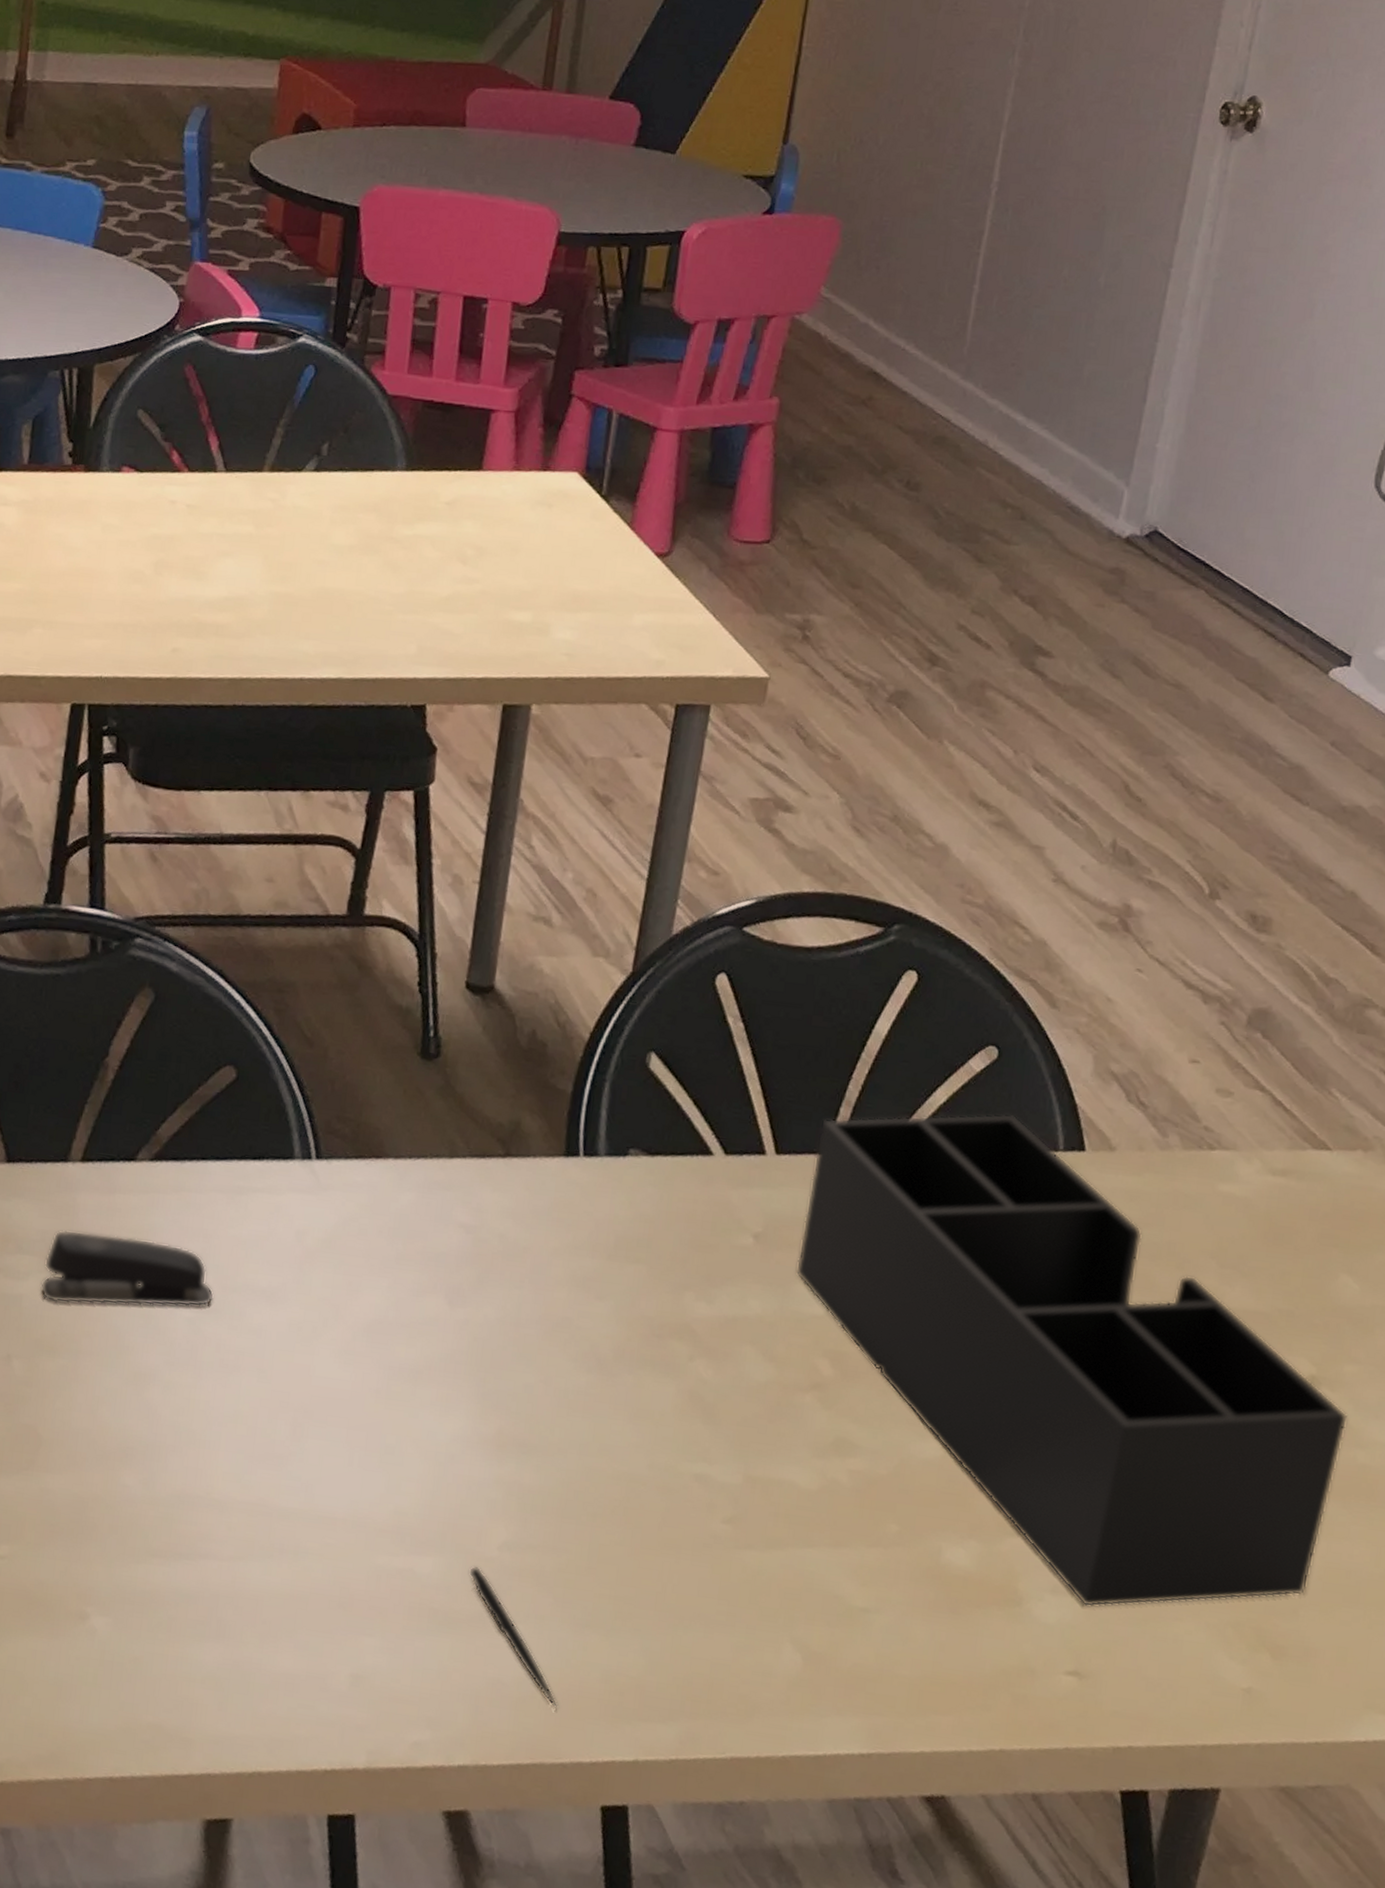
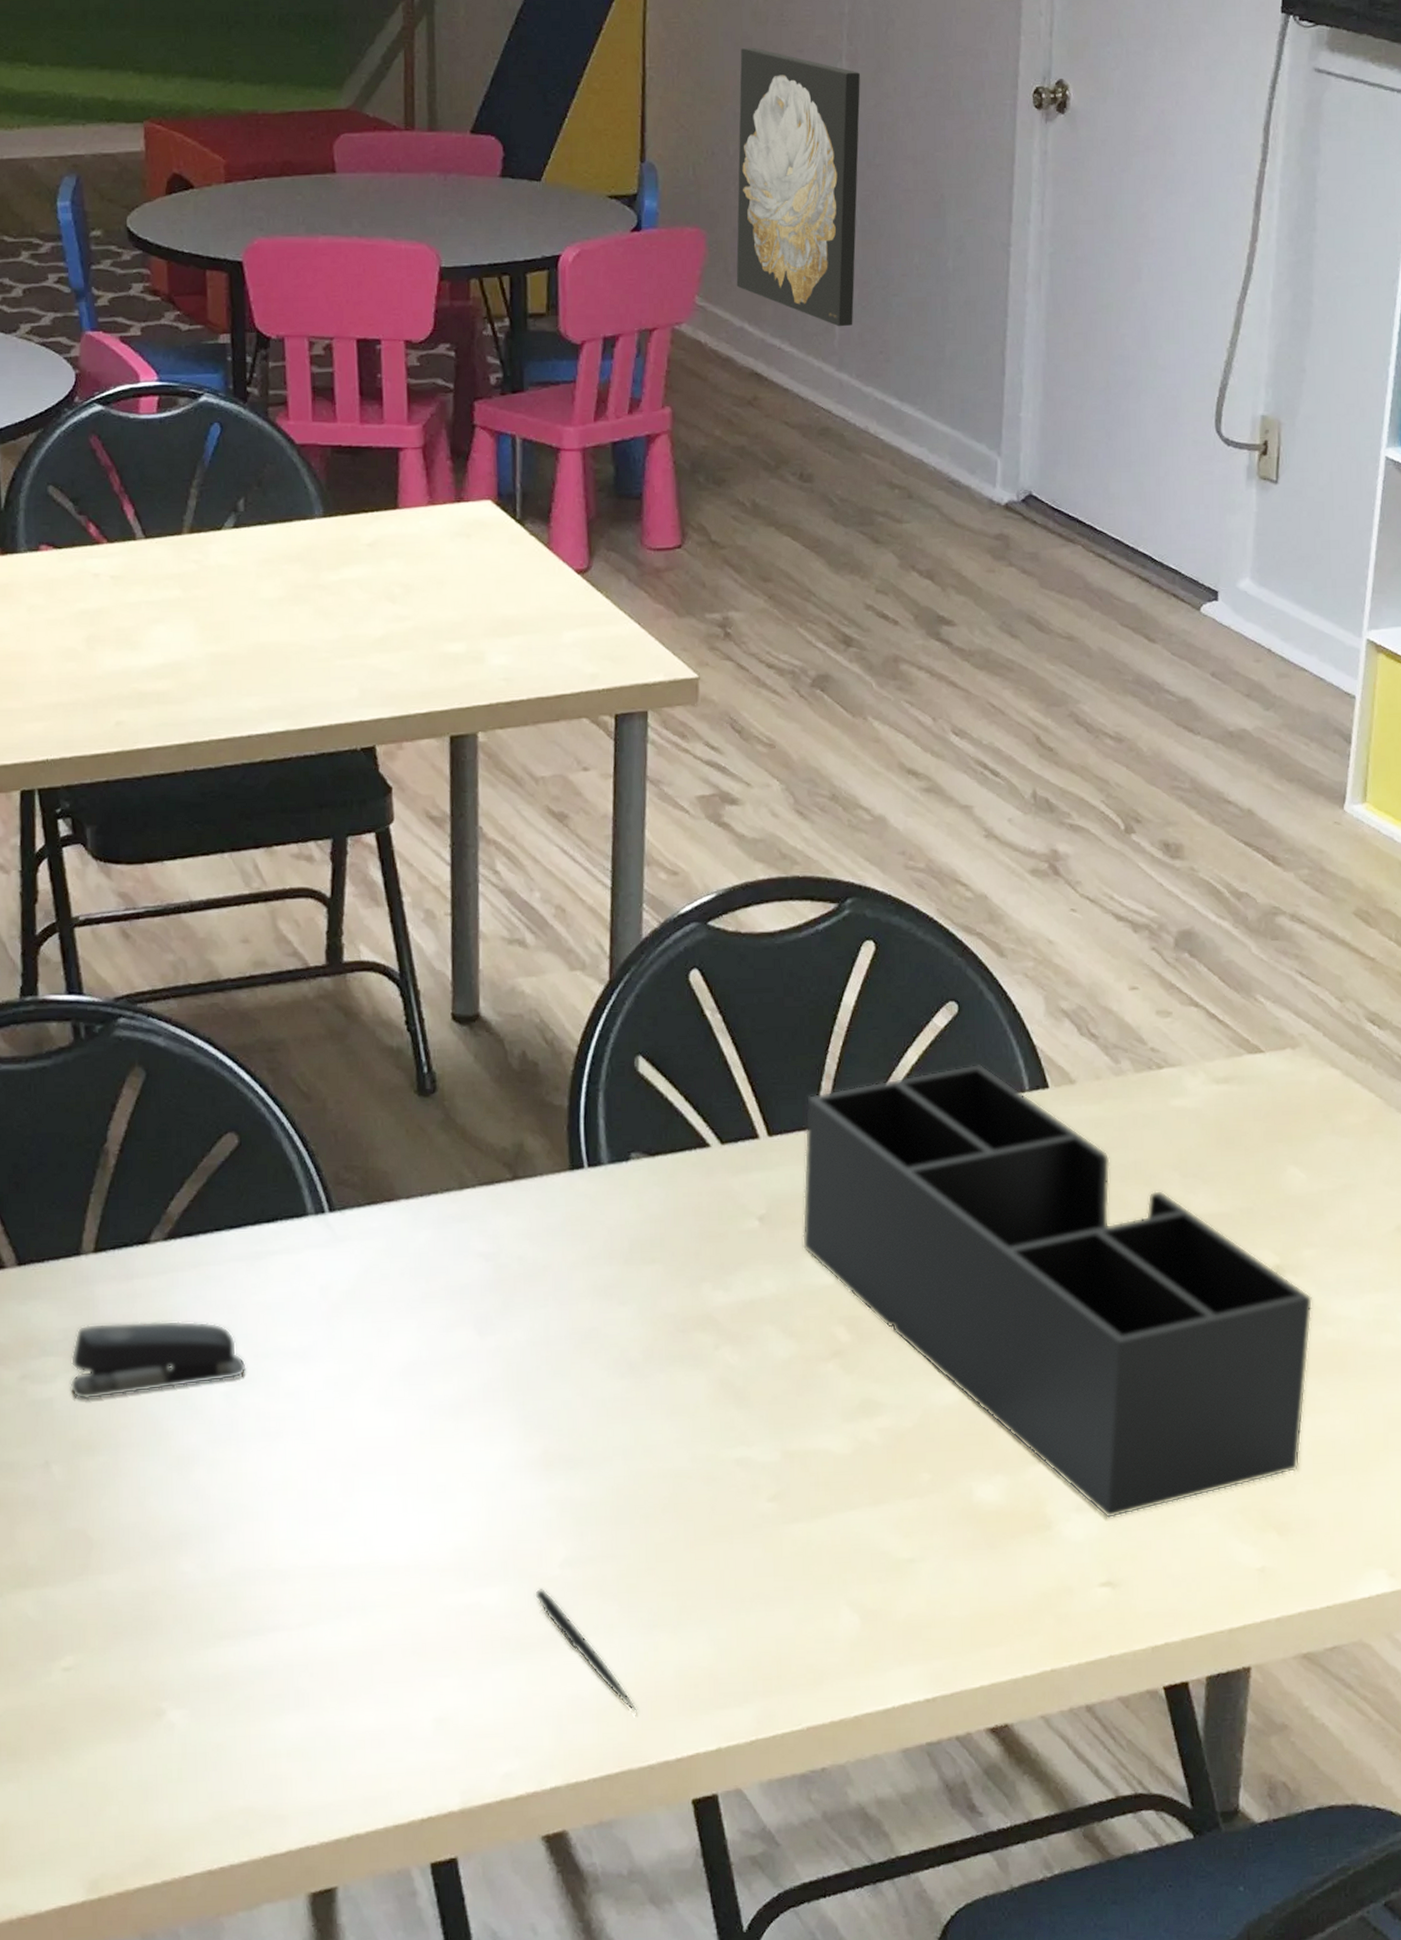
wall art: none [866,35,1032,334] -> present [736,47,860,327]

